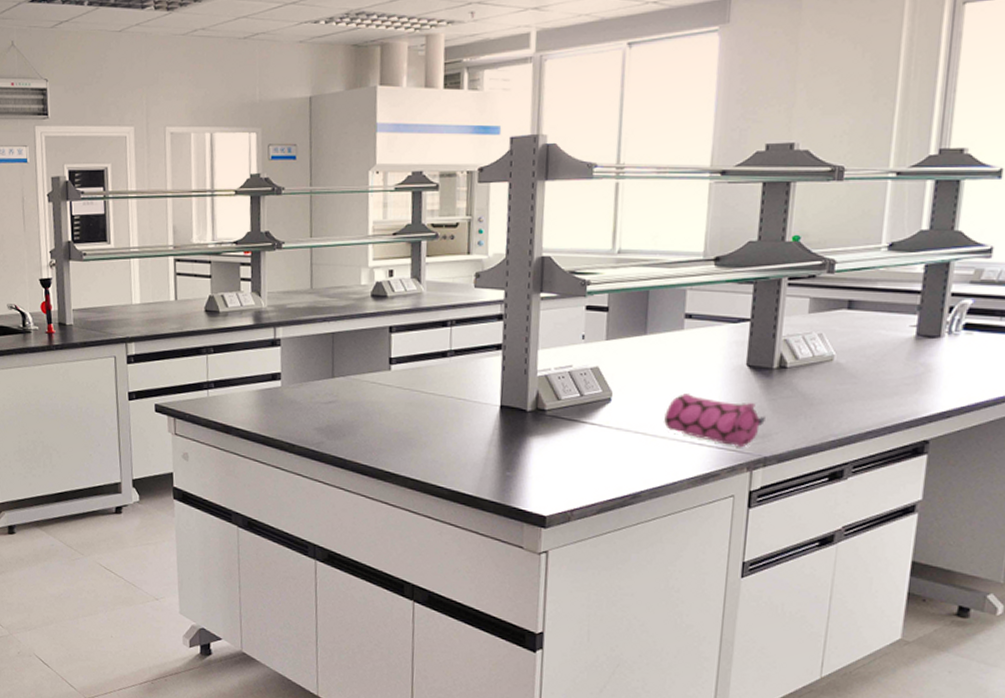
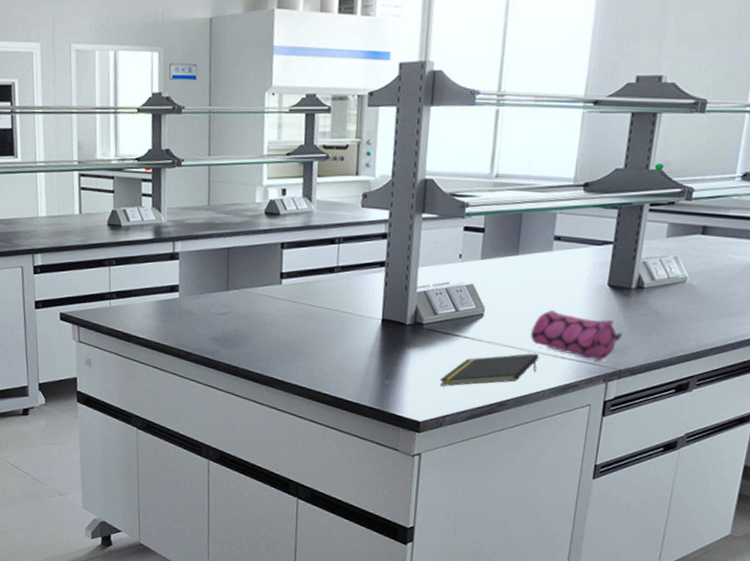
notepad: none [566,440,675,477] -> present [440,353,539,386]

